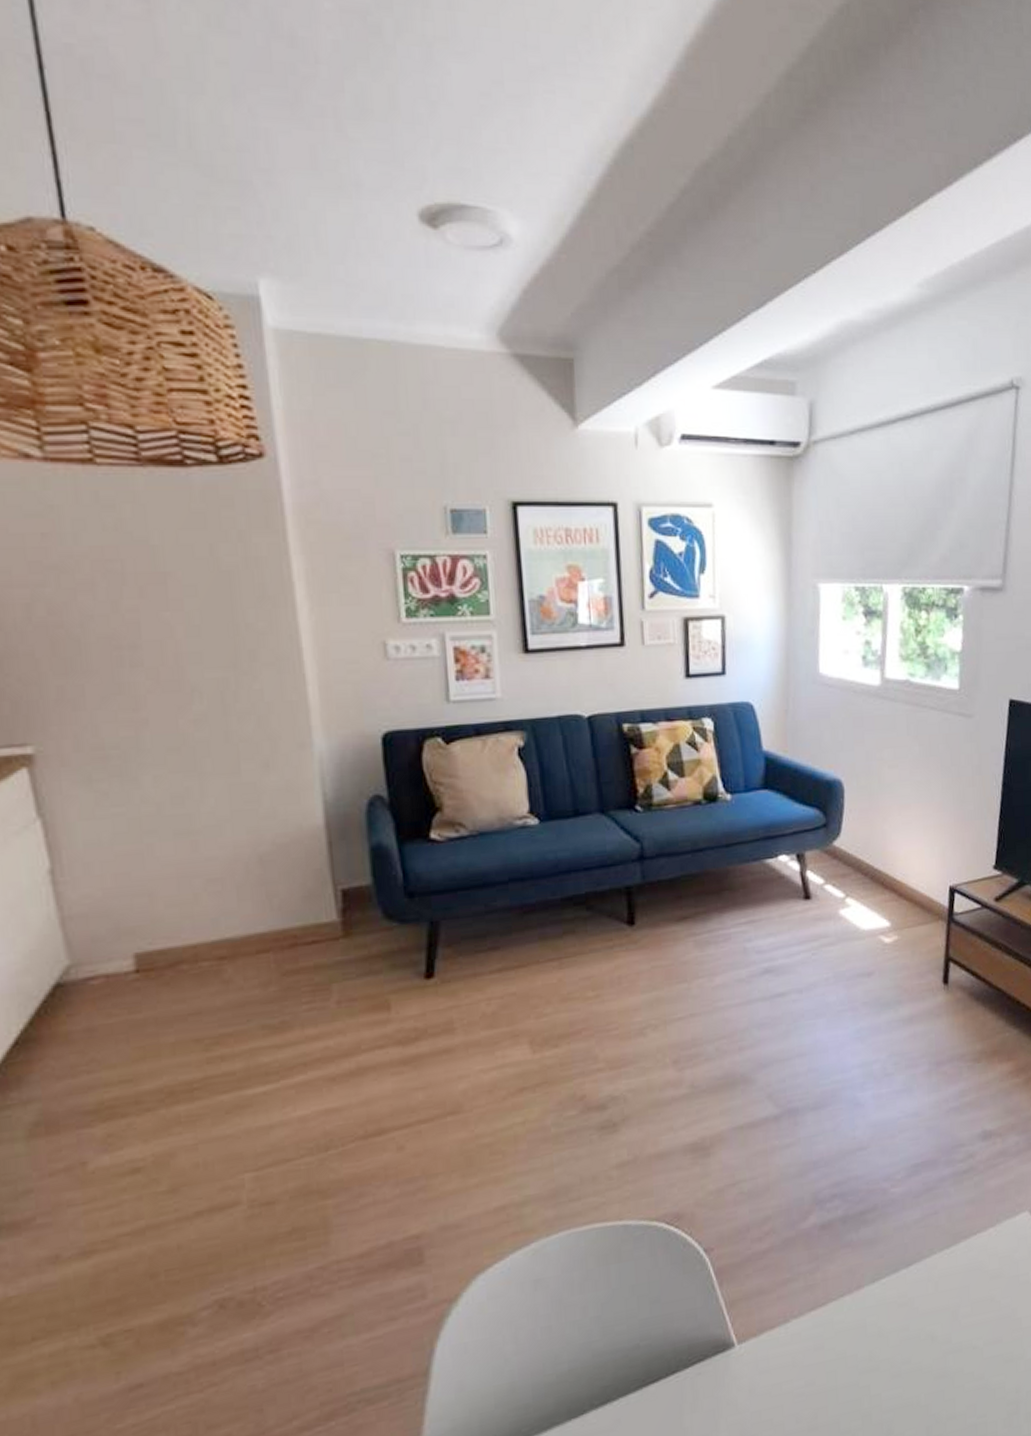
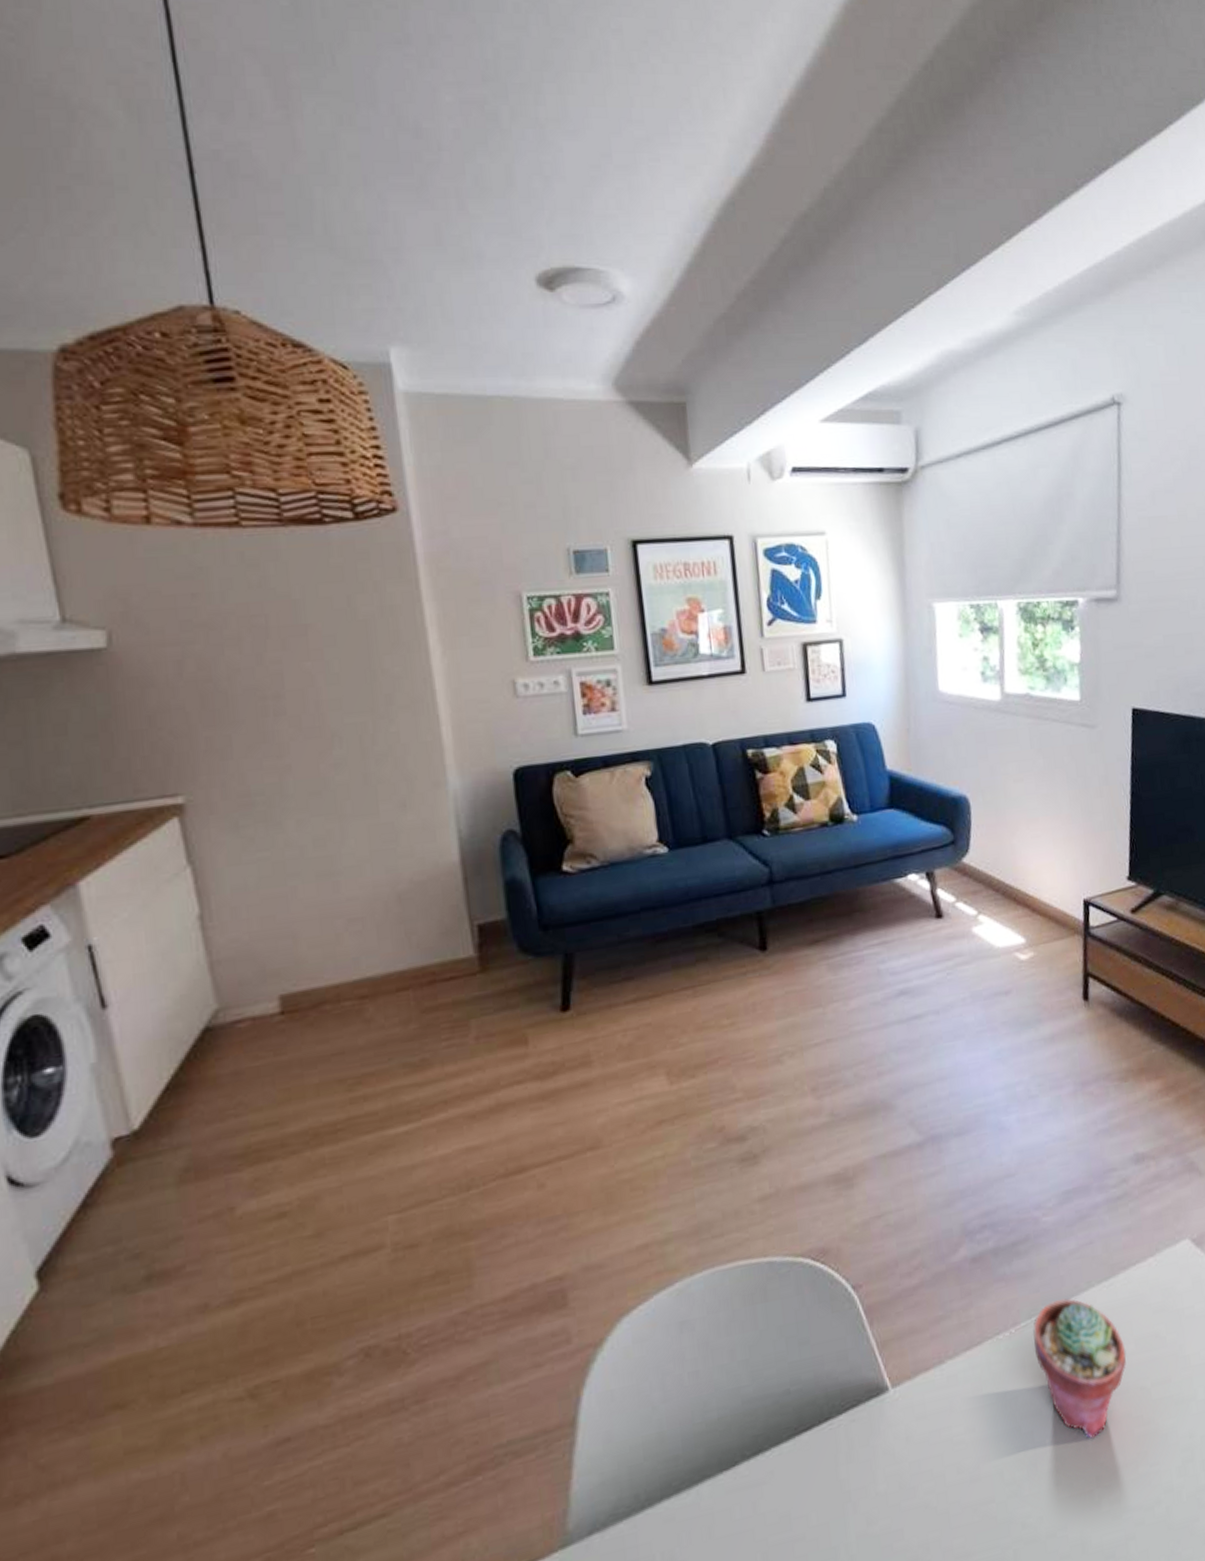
potted succulent: none [874,1263,962,1394] -> present [1032,1298,1126,1440]

